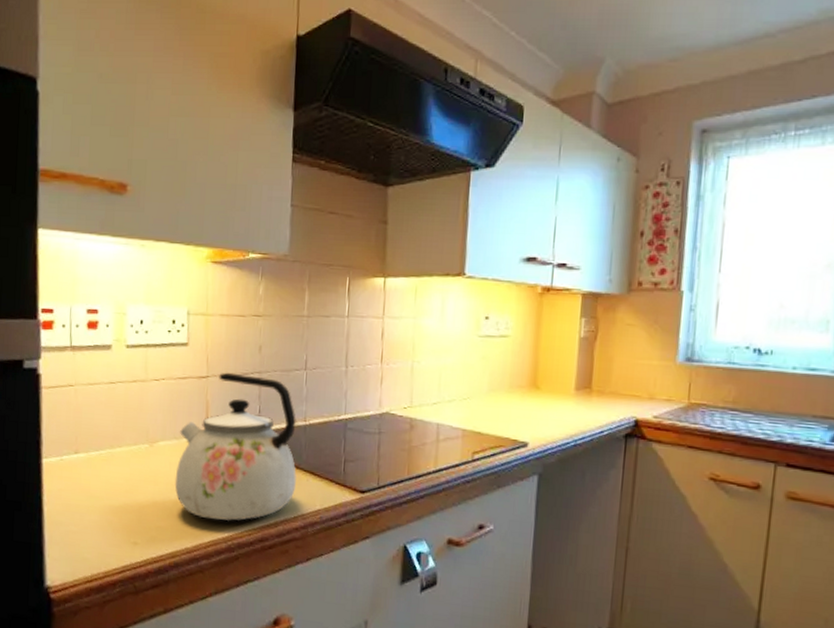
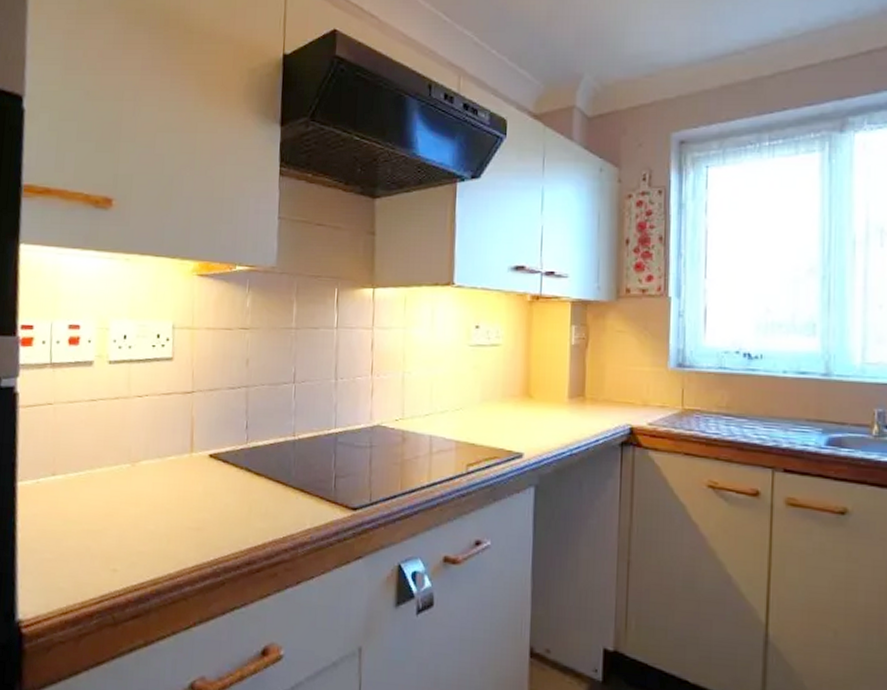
kettle: present [174,372,297,521] -> none [157,387,285,543]

